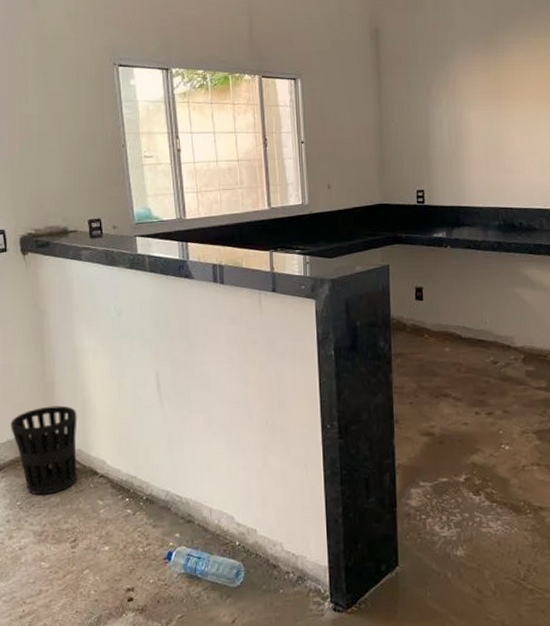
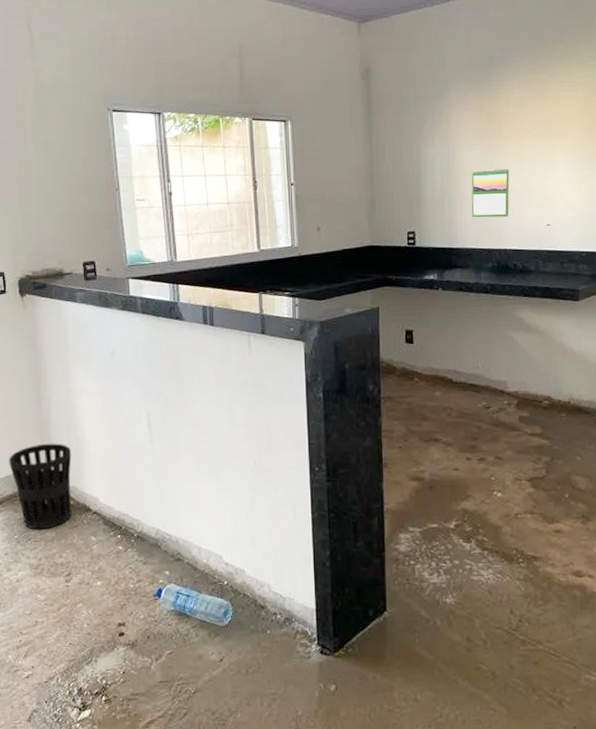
calendar: none [478,128,515,177] -> present [471,168,510,218]

